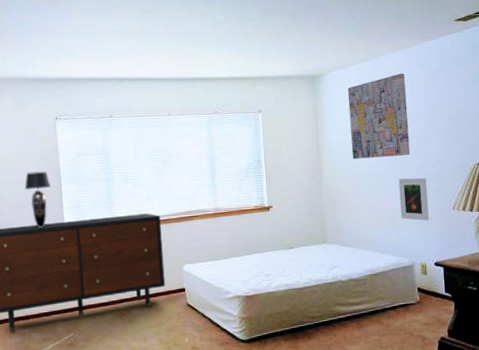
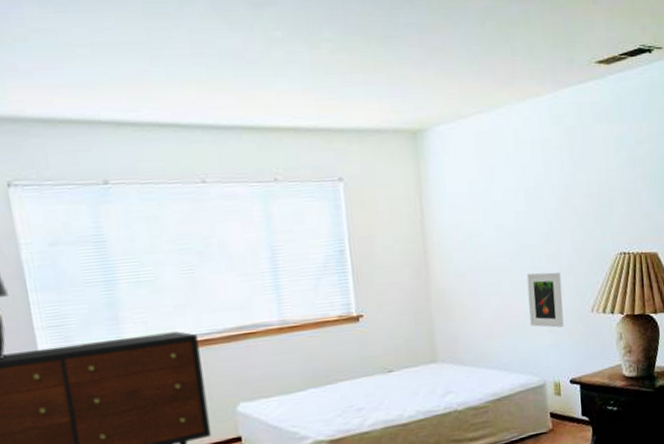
wall art: present [347,73,411,160] -> none [461,131,542,249]

